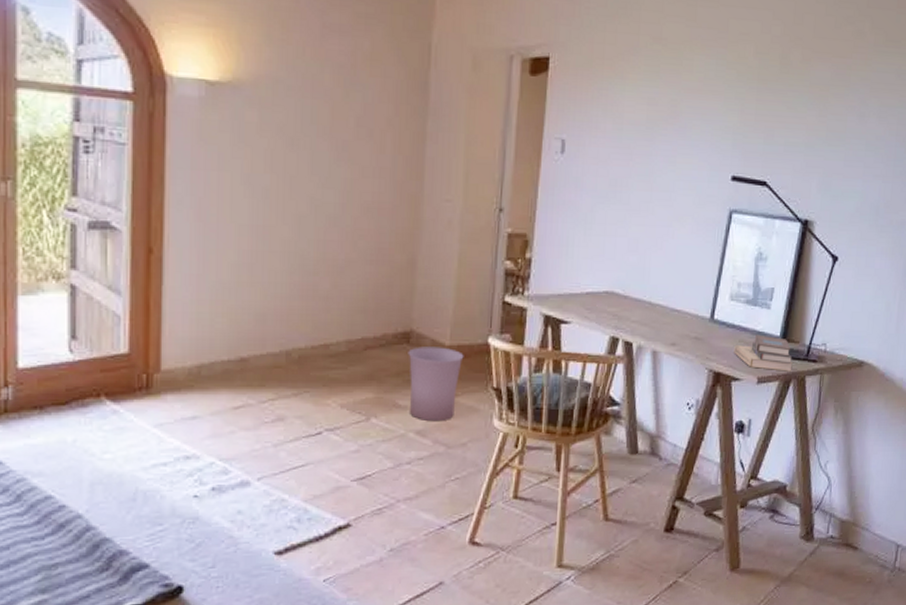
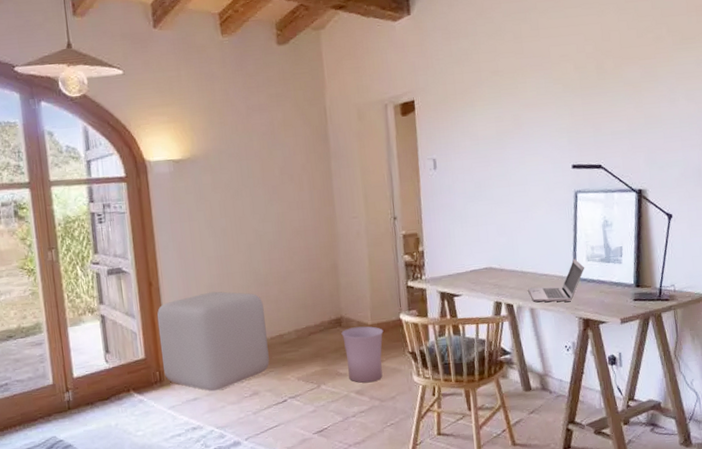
pouf: none [153,273,308,410] -> present [157,291,270,391]
laptop: none [654,295,727,348] -> present [528,258,585,303]
books: present [734,334,793,372] -> none [597,284,649,312]

